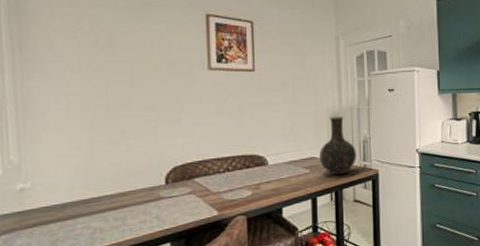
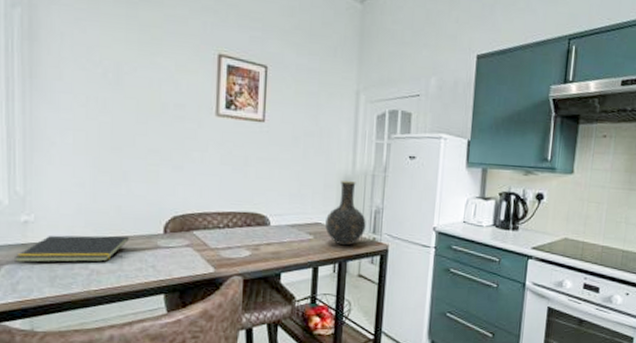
notepad: none [12,191,131,231] -> present [15,235,129,263]

